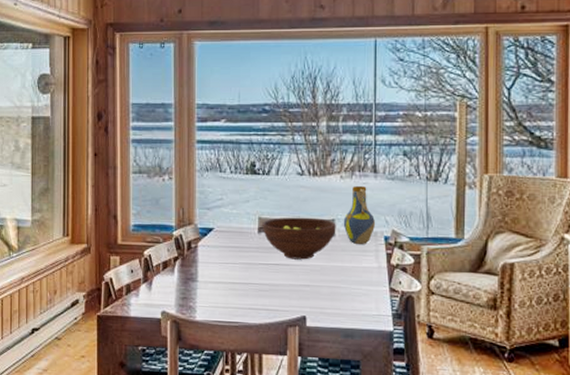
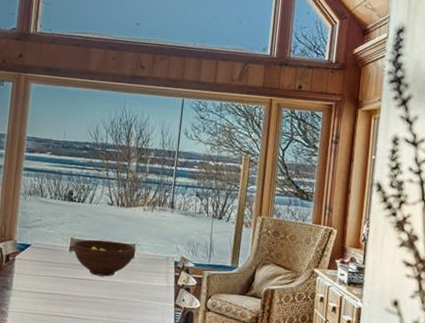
vase: present [343,186,376,244] -> none [142,218,169,267]

